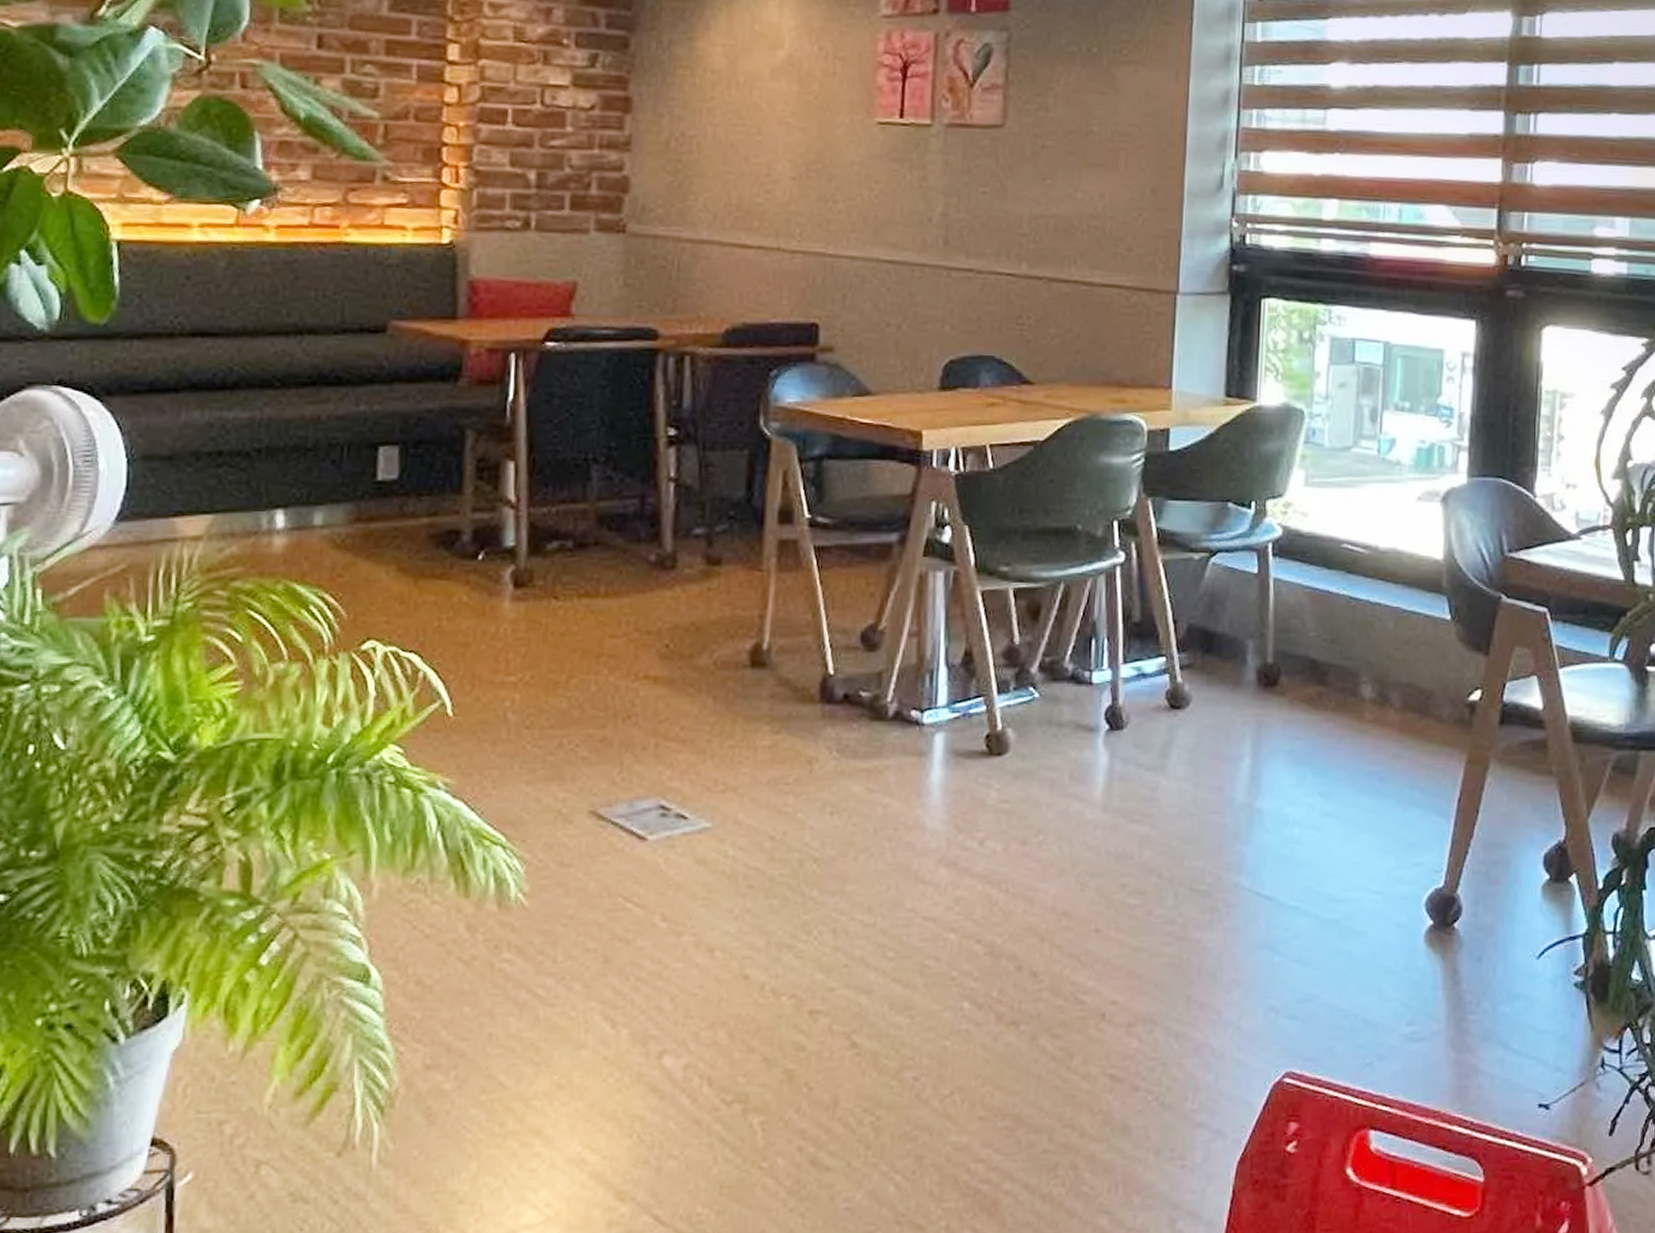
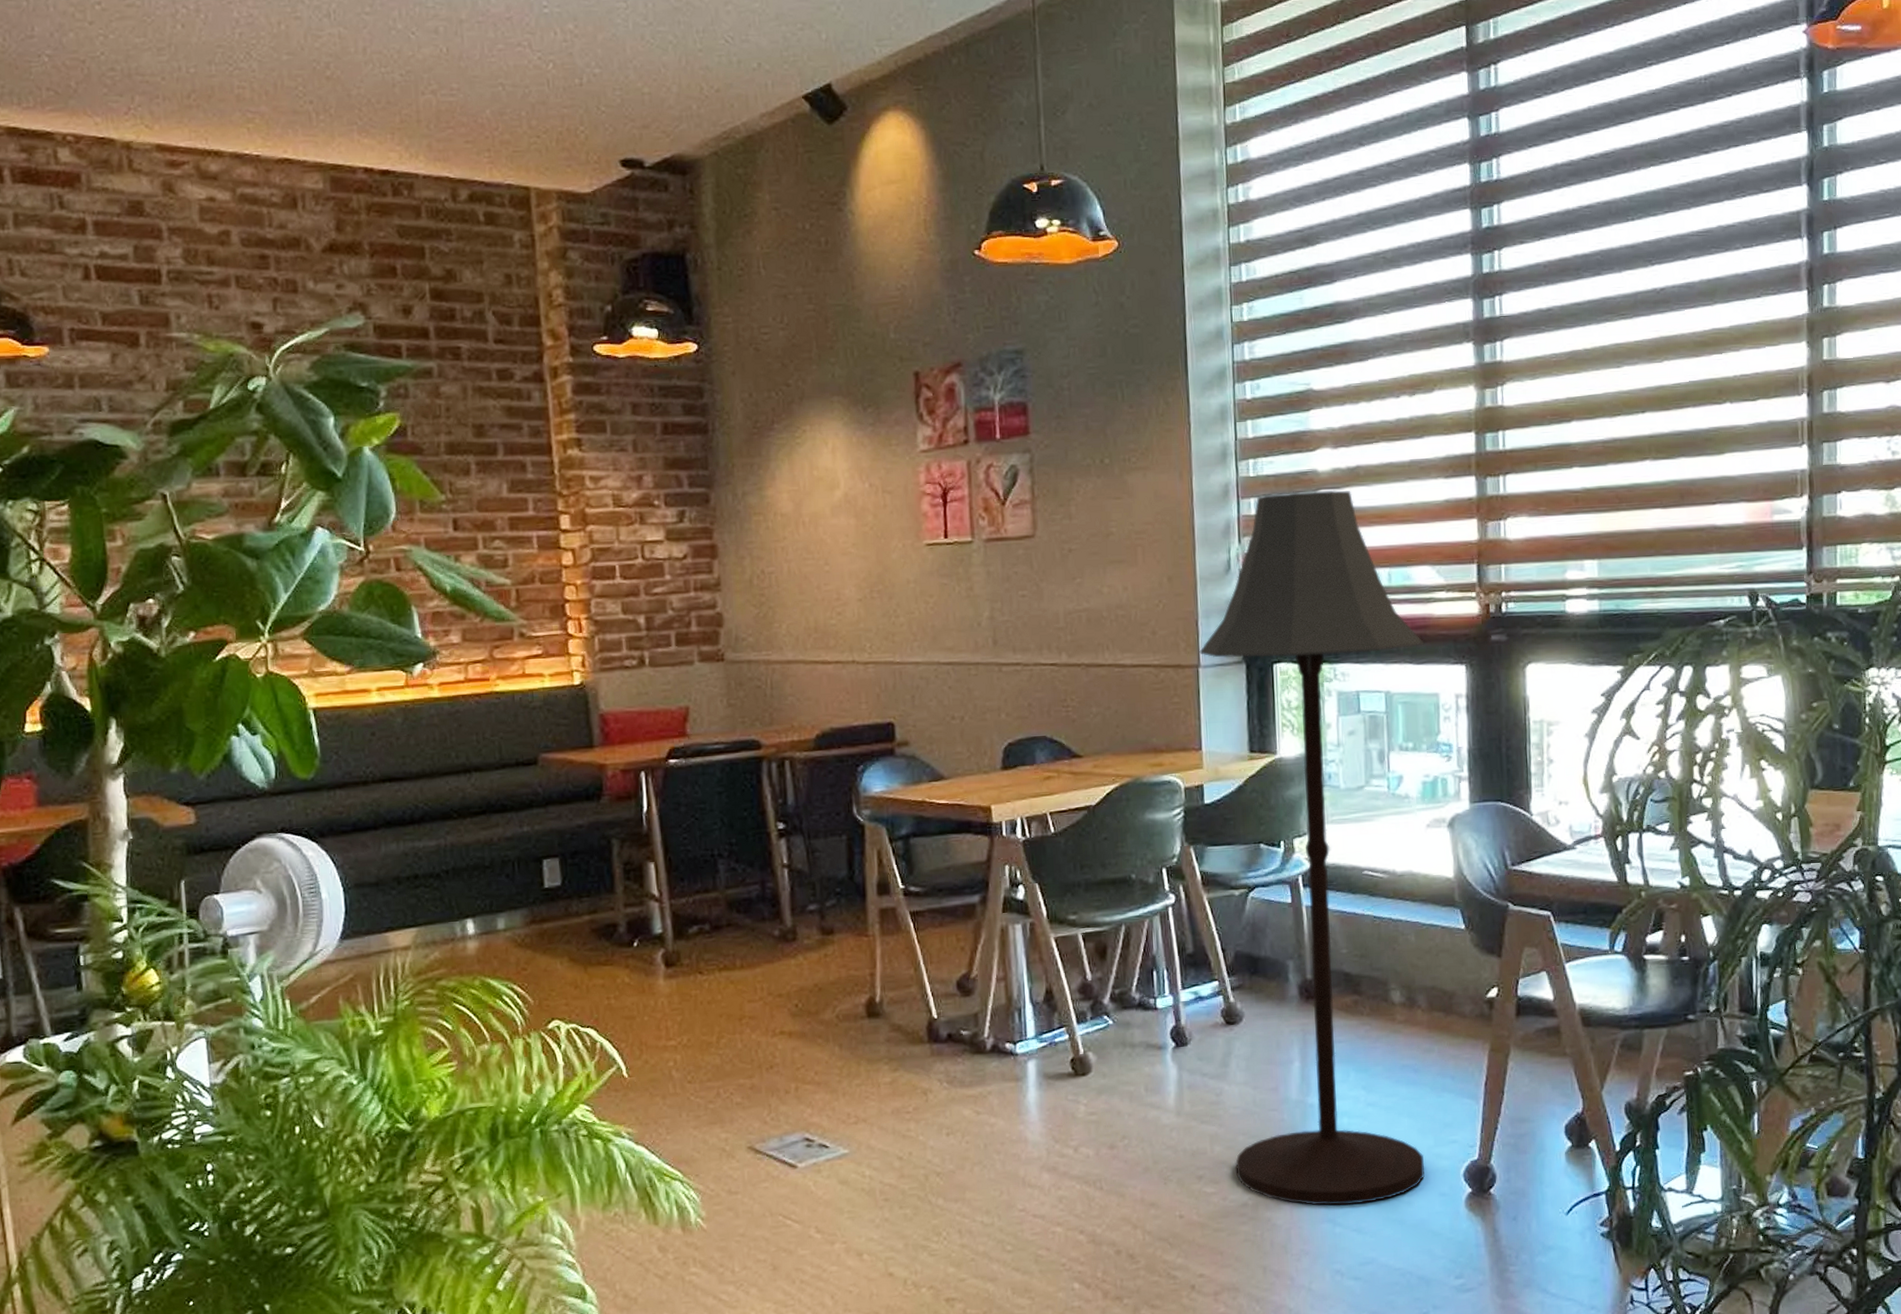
floor lamp: none [1165,107,1432,931] -> present [1199,490,1425,1206]

